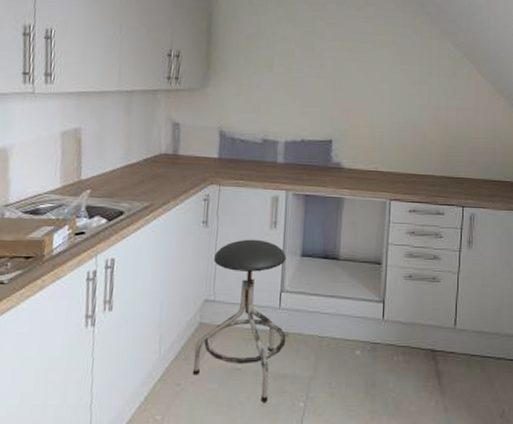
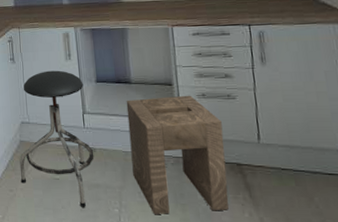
stool: none [326,276,423,406] -> present [126,95,229,214]

